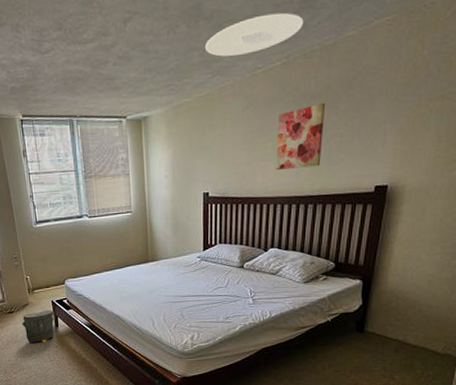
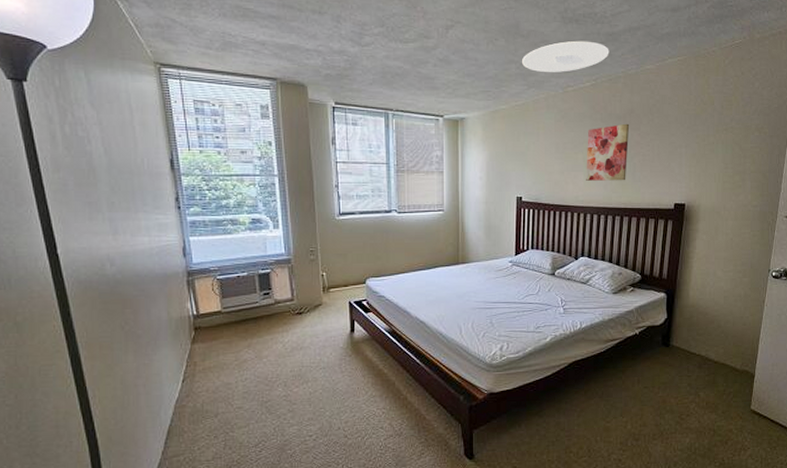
bag: present [21,309,55,343] -> none [311,312,350,351]

